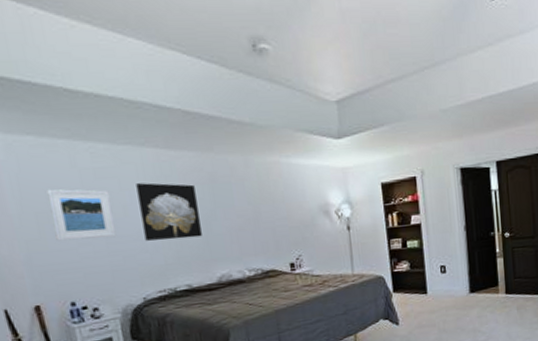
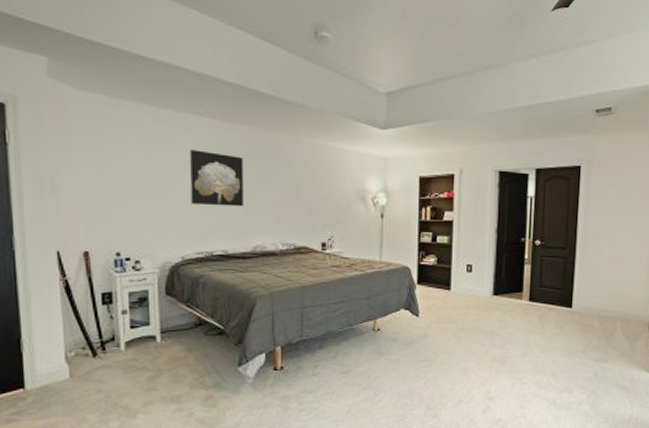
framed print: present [47,189,117,241] -> none [110,145,166,197]

